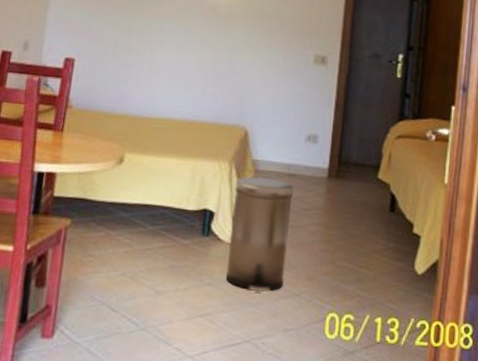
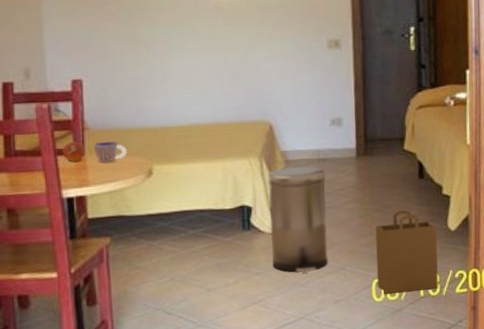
fruit: none [42,117,65,138] -> present [62,141,86,163]
cup: none [72,122,103,144] -> present [93,141,127,164]
shopping bag: none [331,241,403,336] -> present [375,209,439,294]

